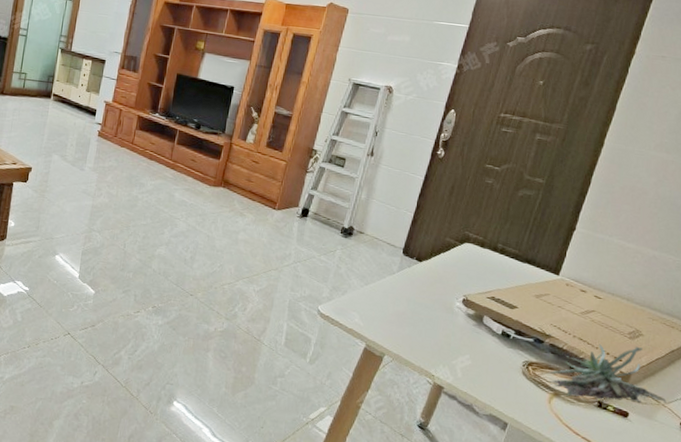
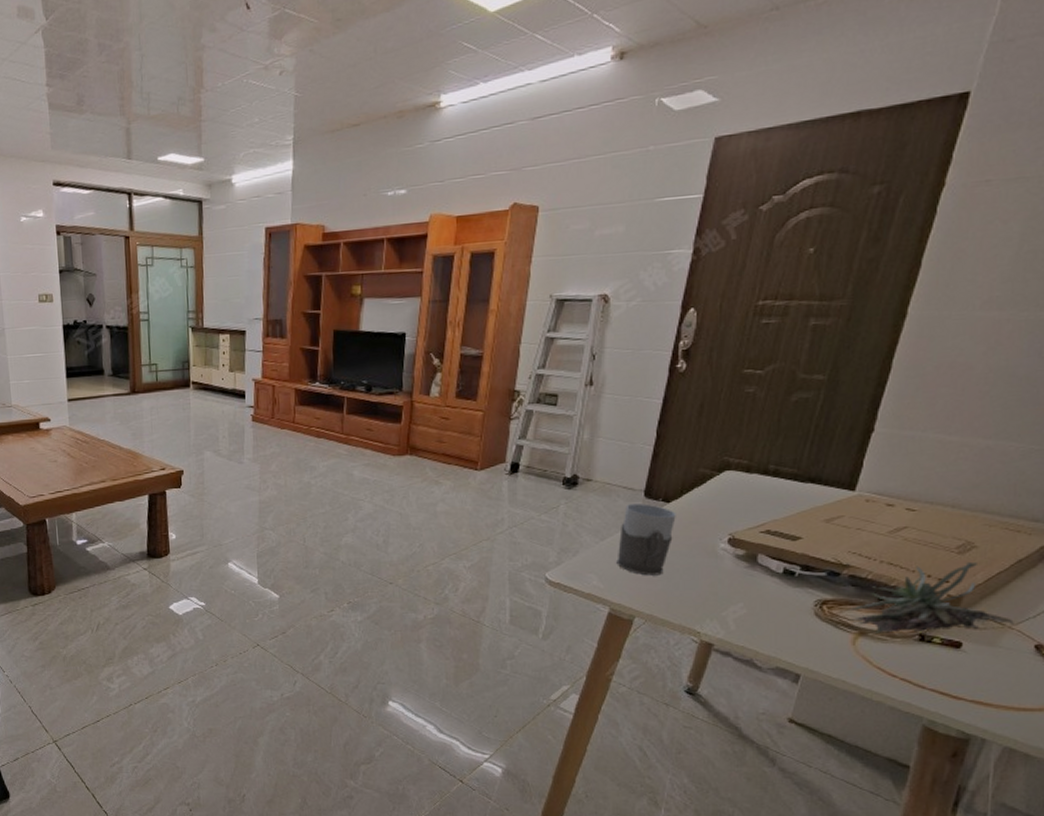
mug: none [375,258,425,322] -> present [616,503,676,576]

